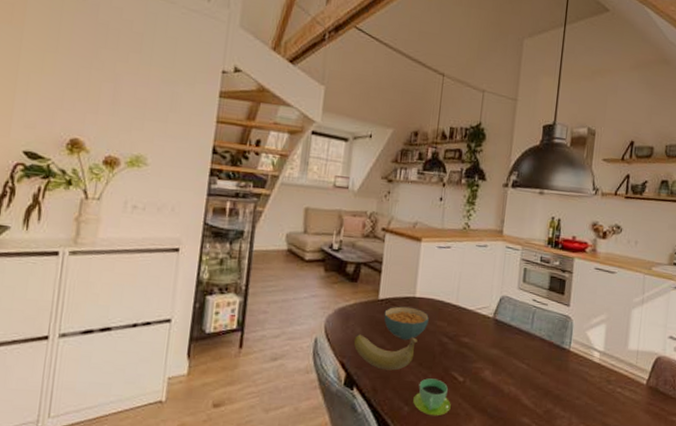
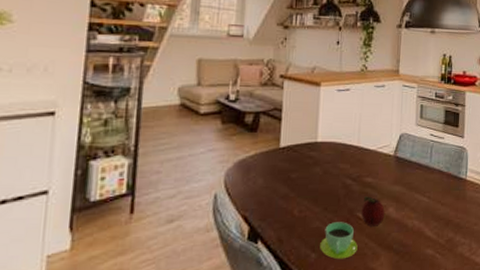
banana: present [353,334,418,371] -> none [256,182,321,219]
cereal bowl: present [384,306,429,340] -> none [286,152,332,187]
fruit: none [455,356,481,388] -> present [361,196,385,227]

